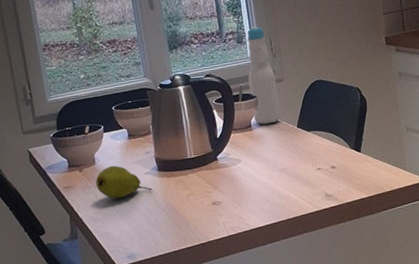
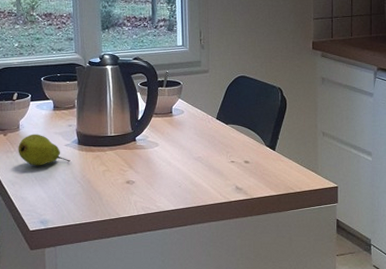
bottle: present [246,26,281,125] -> none [174,16,202,112]

